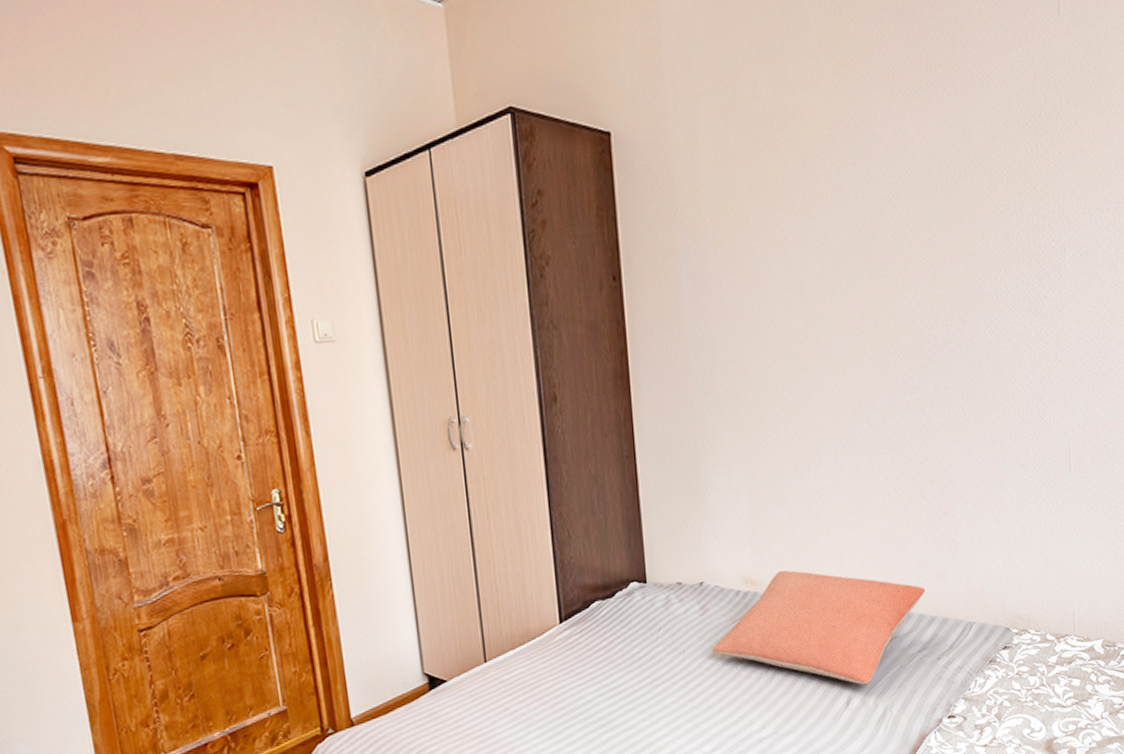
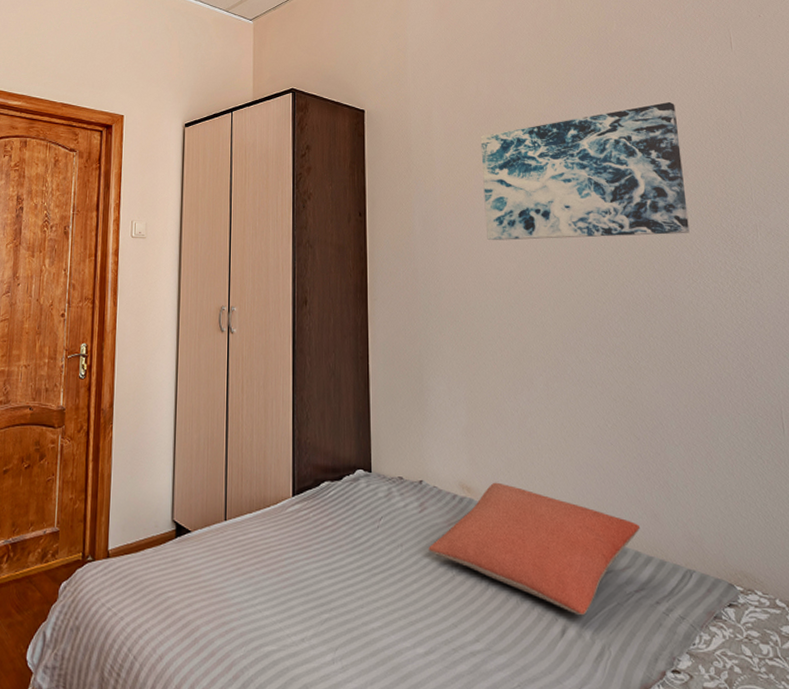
wall art: none [759,91,995,295] -> present [480,101,690,240]

